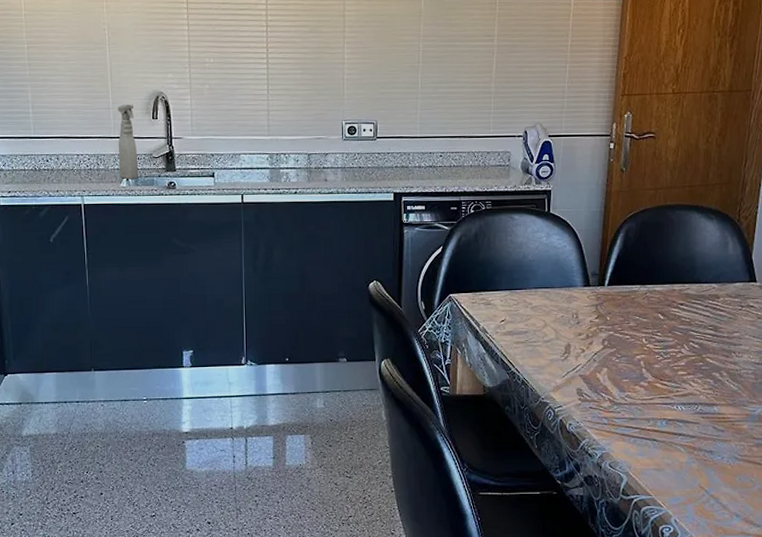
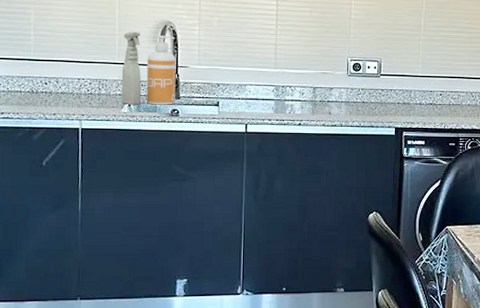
soap dispenser: none [142,107,171,178] -> present [146,35,177,105]

